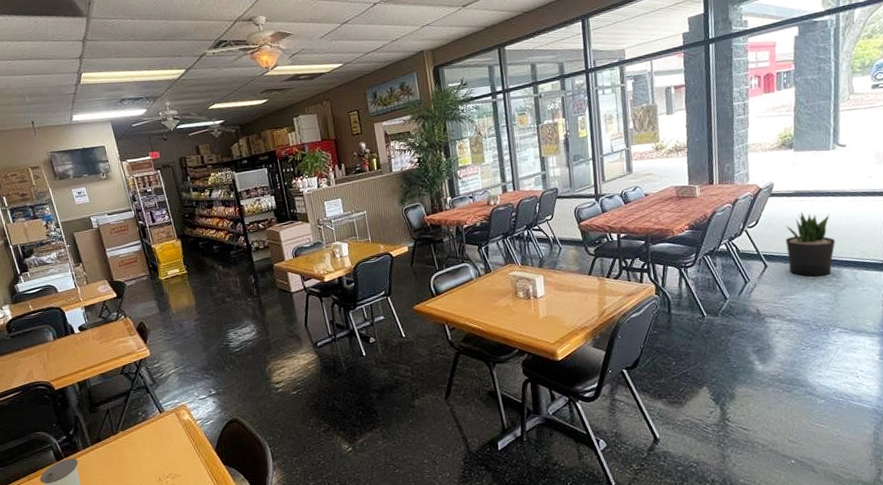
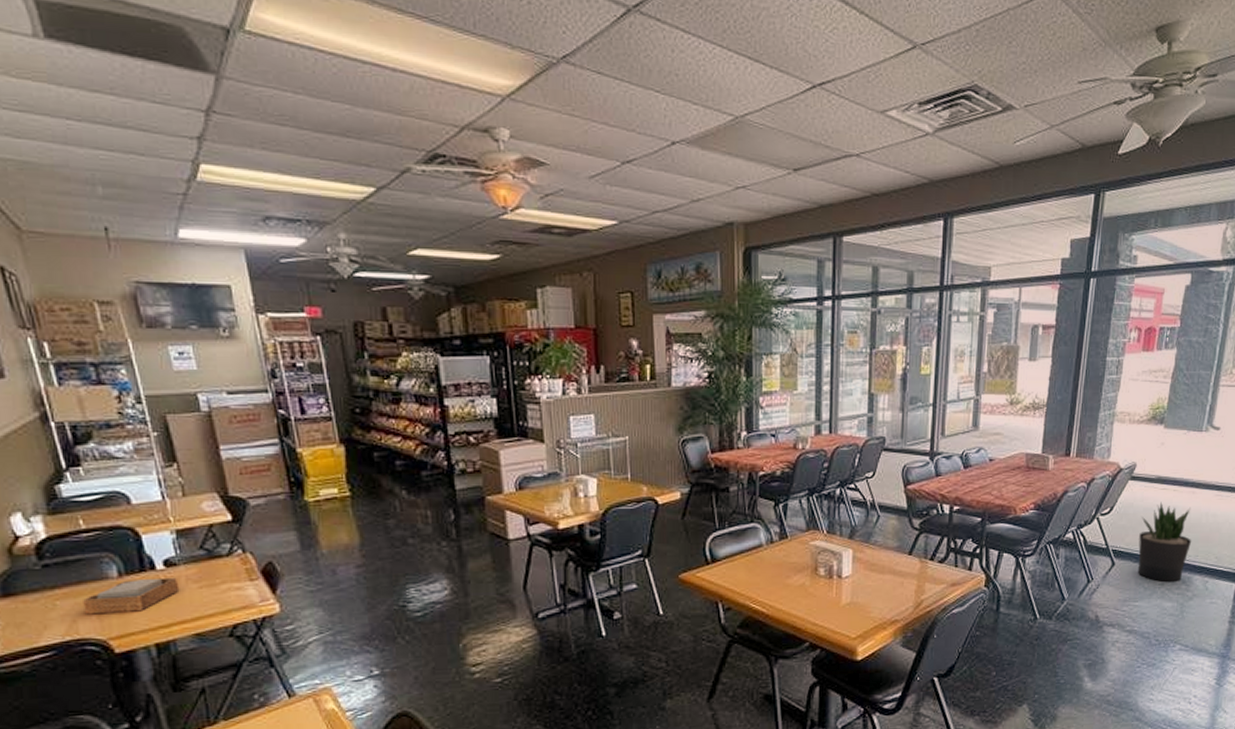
napkin holder: none [35,337,90,366] -> present [83,577,180,615]

